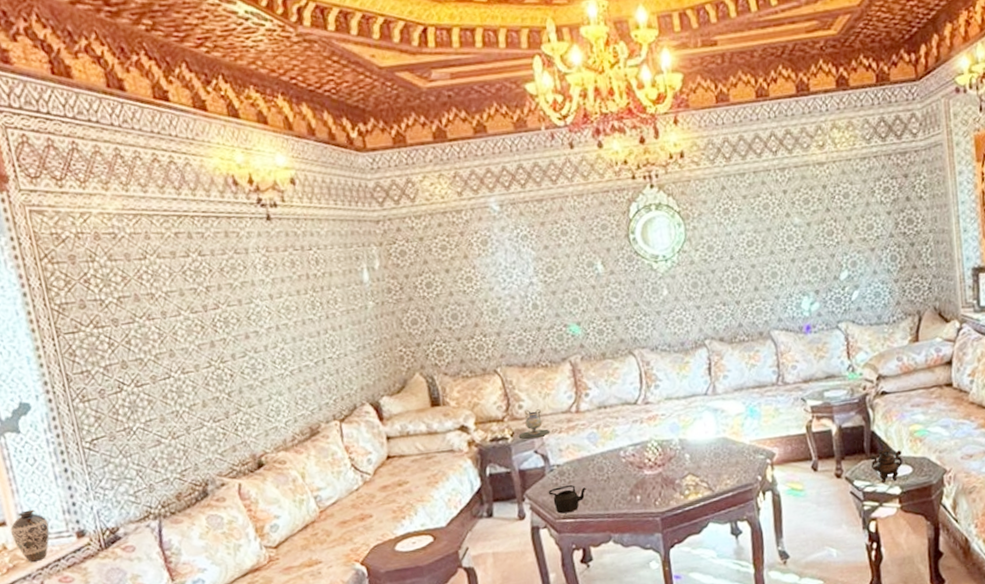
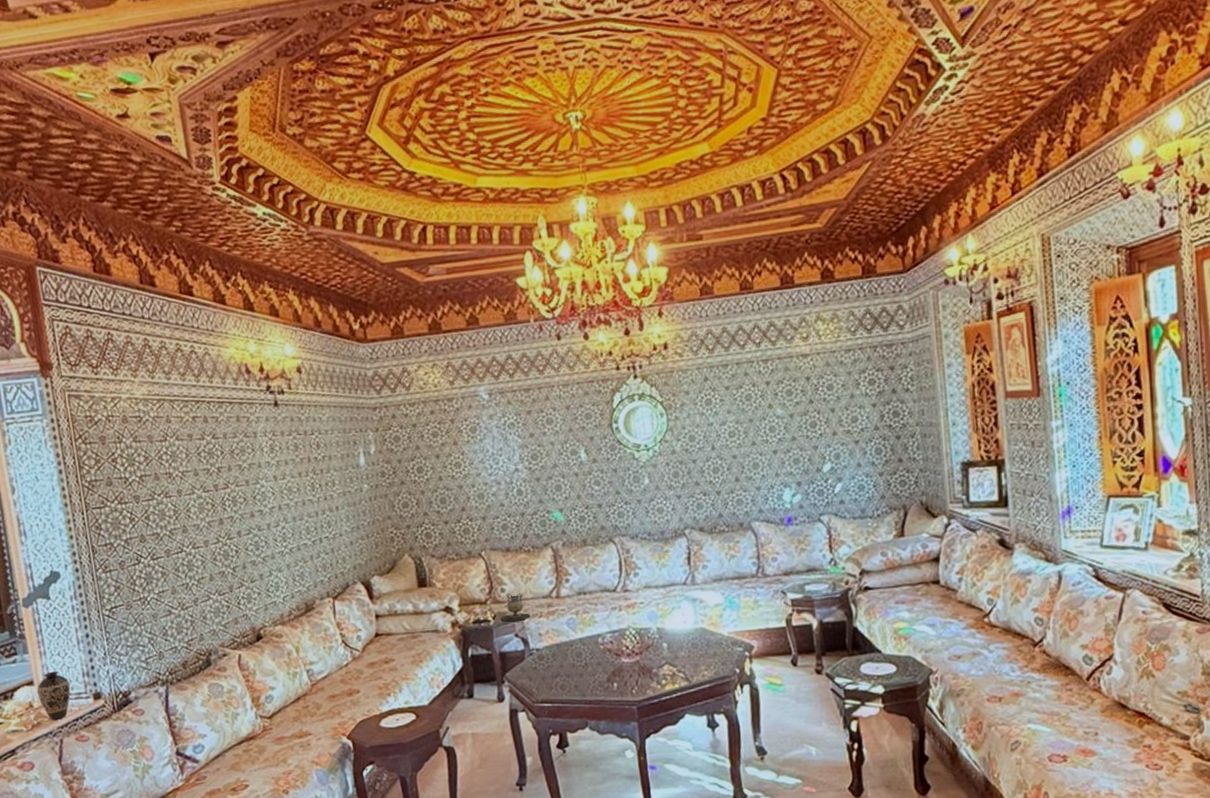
teapot: present [548,485,587,514] -> none [527,670,565,698]
incense burner: present [870,444,903,484] -> none [851,641,886,682]

